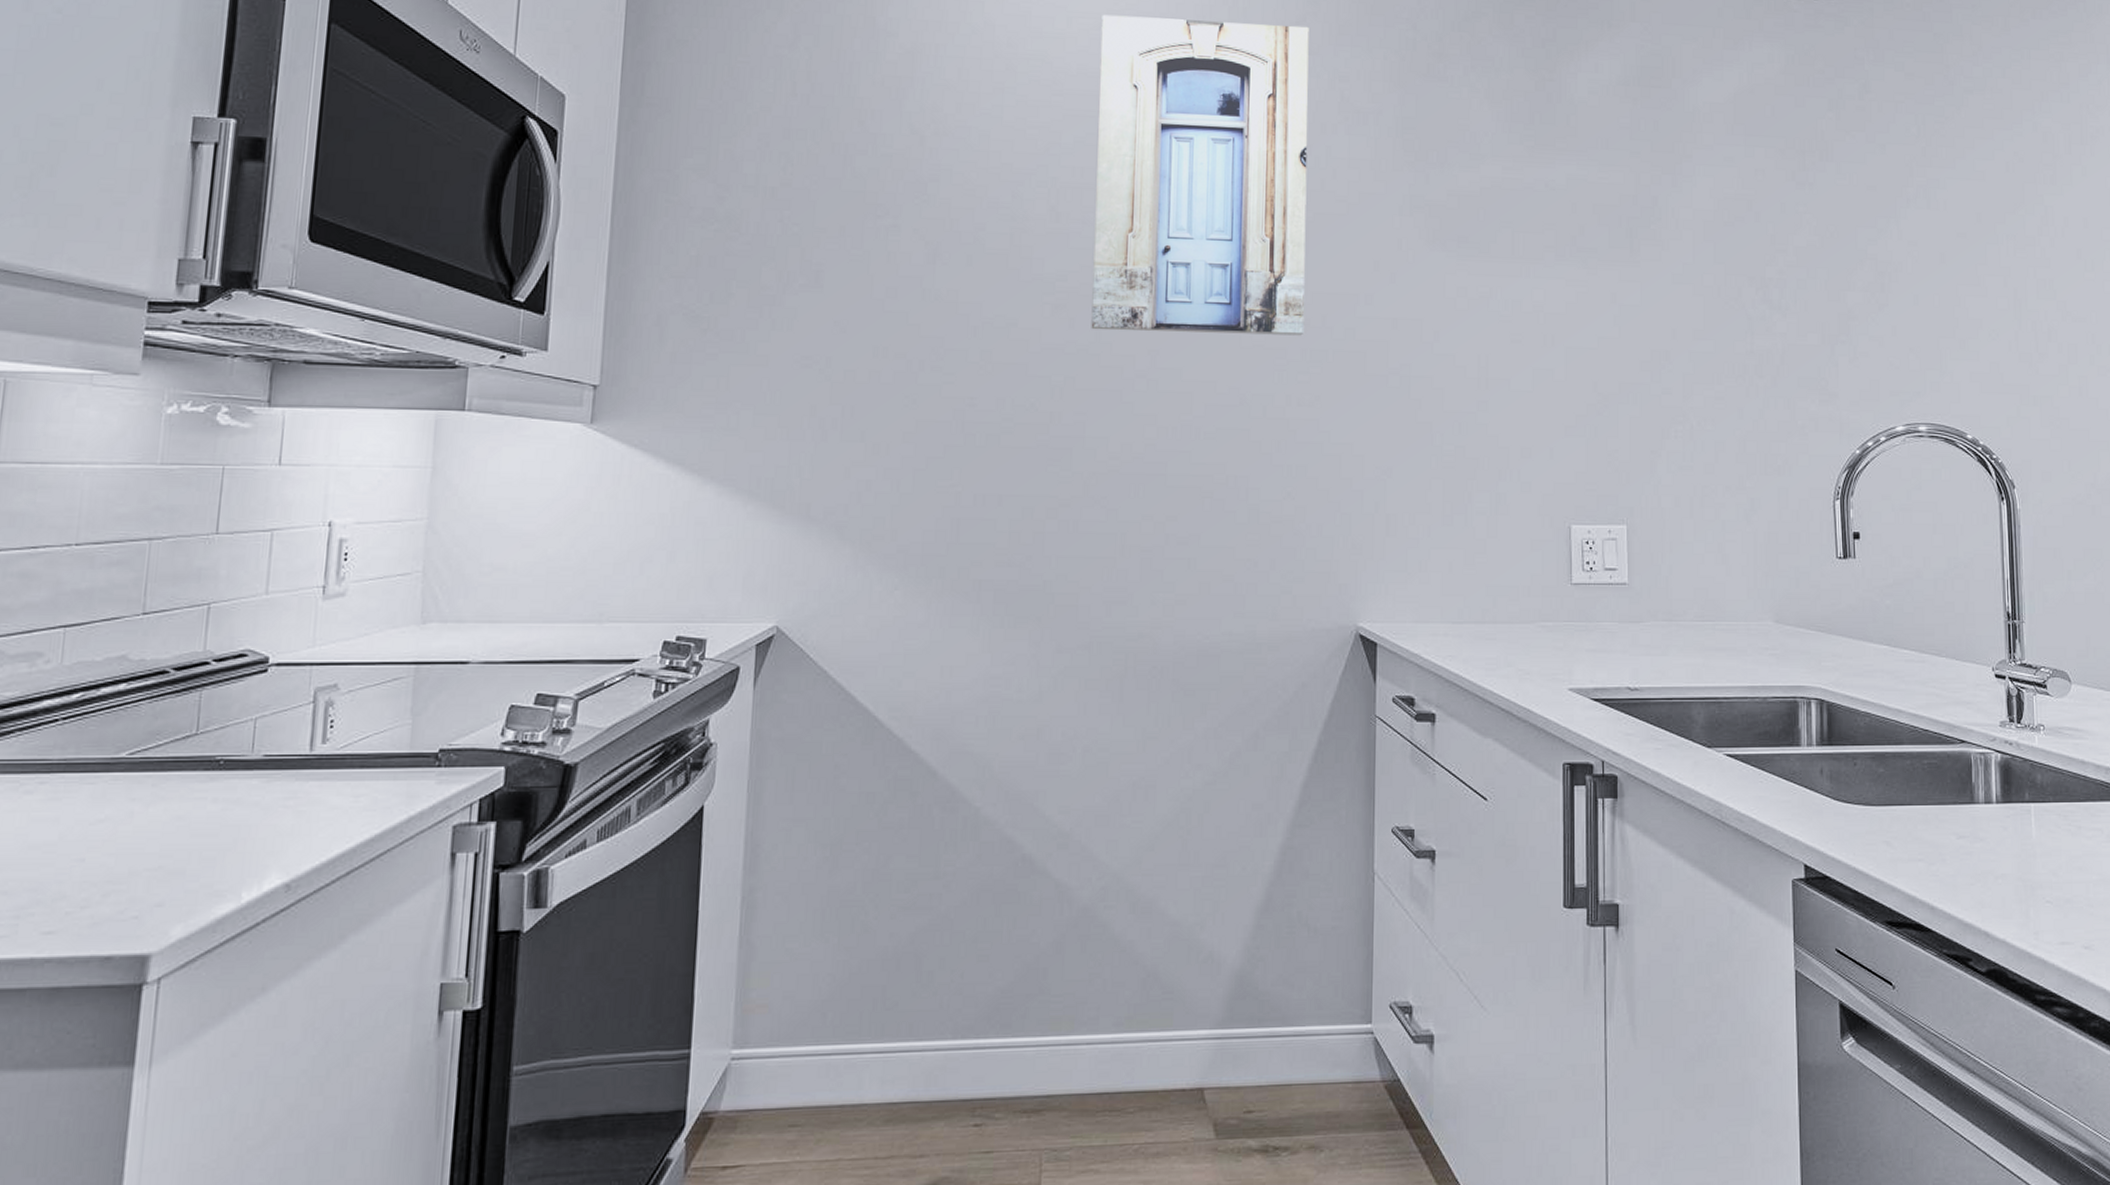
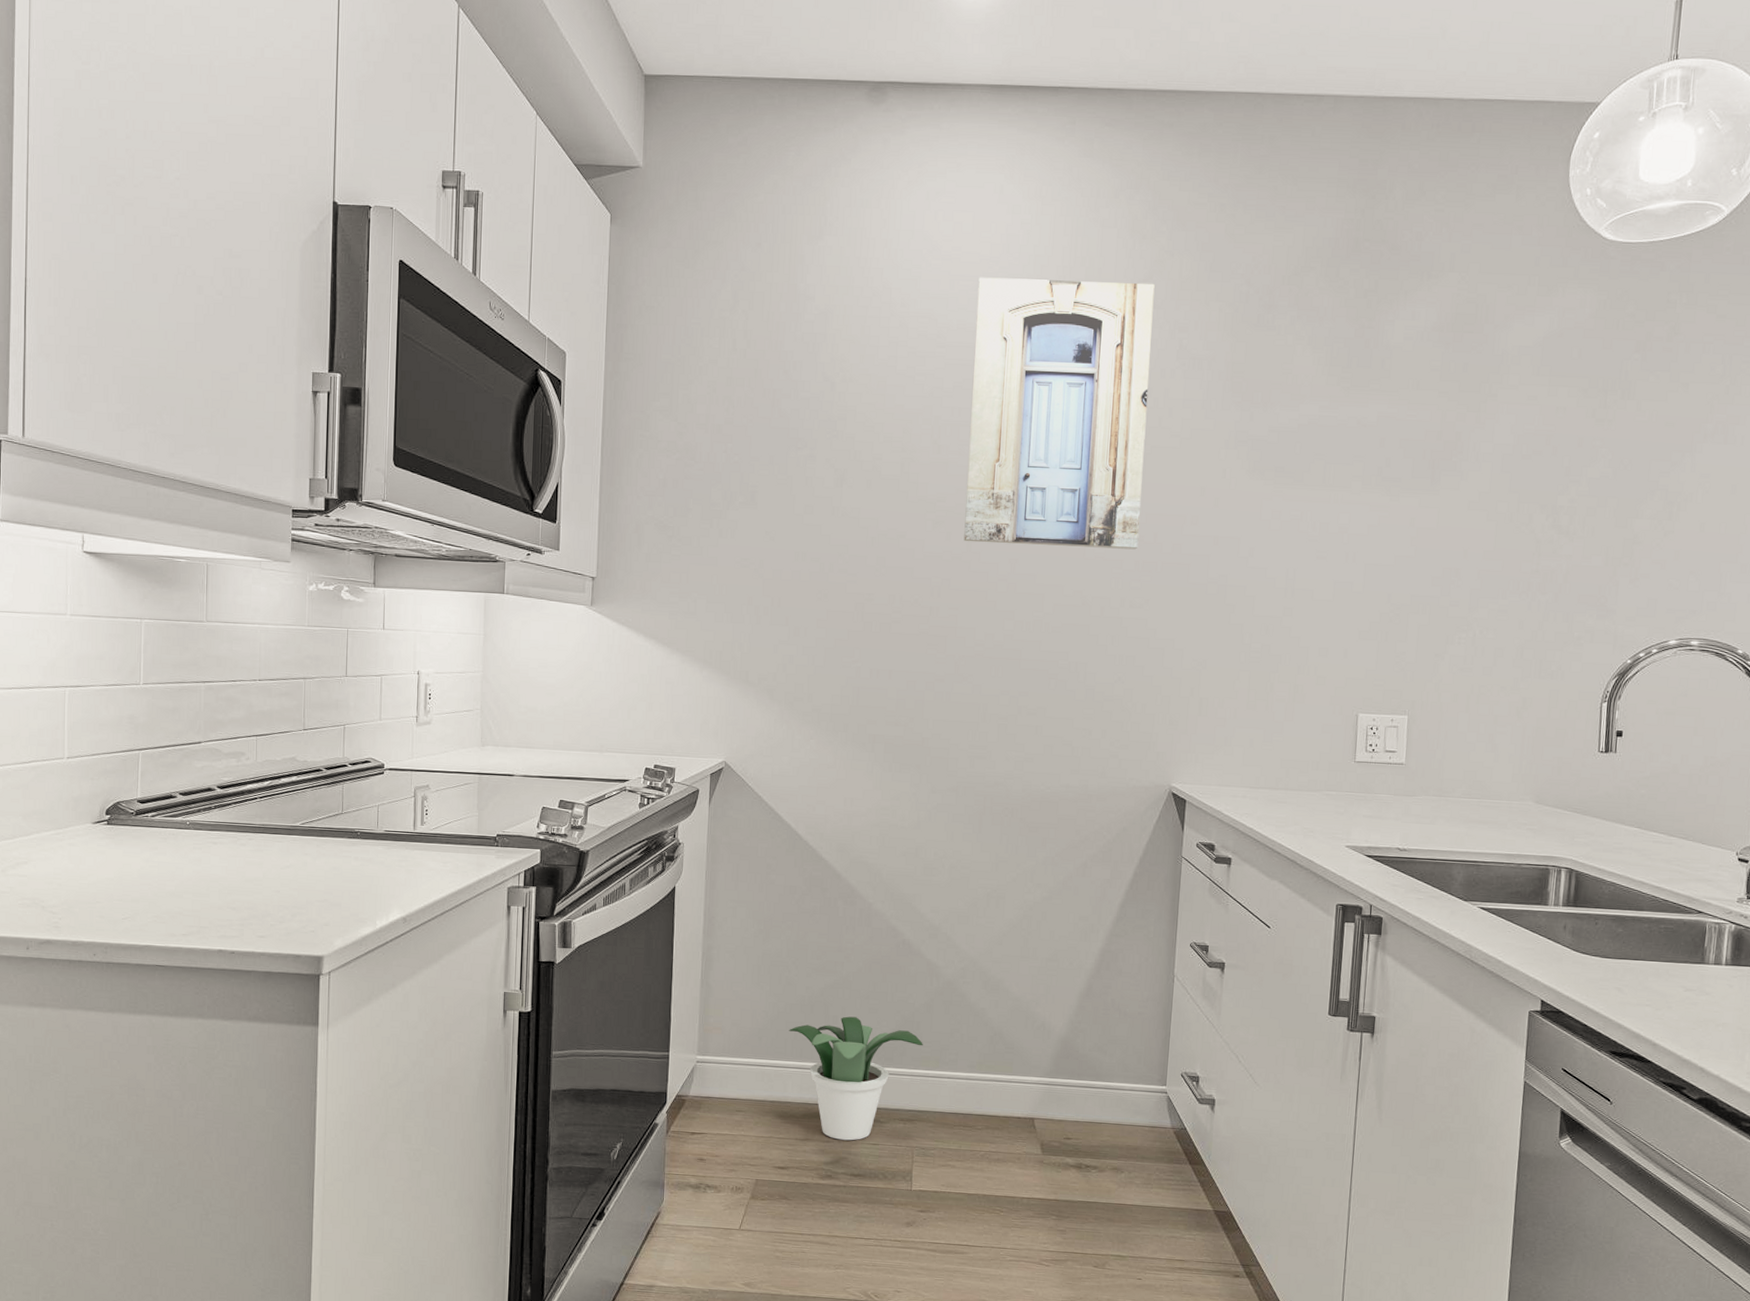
potted plant: none [865,970,1052,1152] -> present [789,1016,923,1141]

